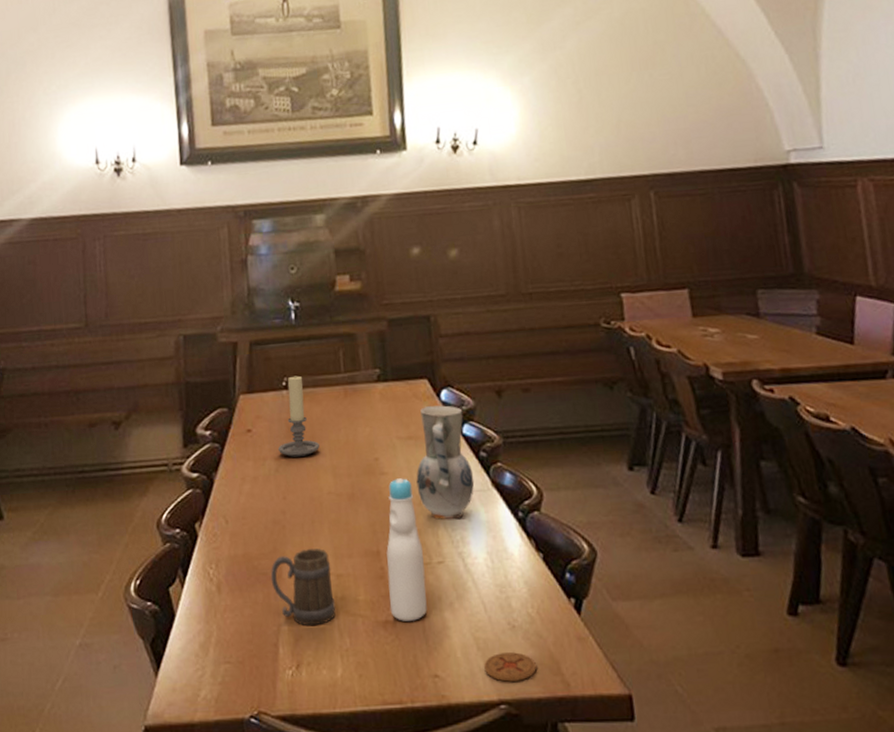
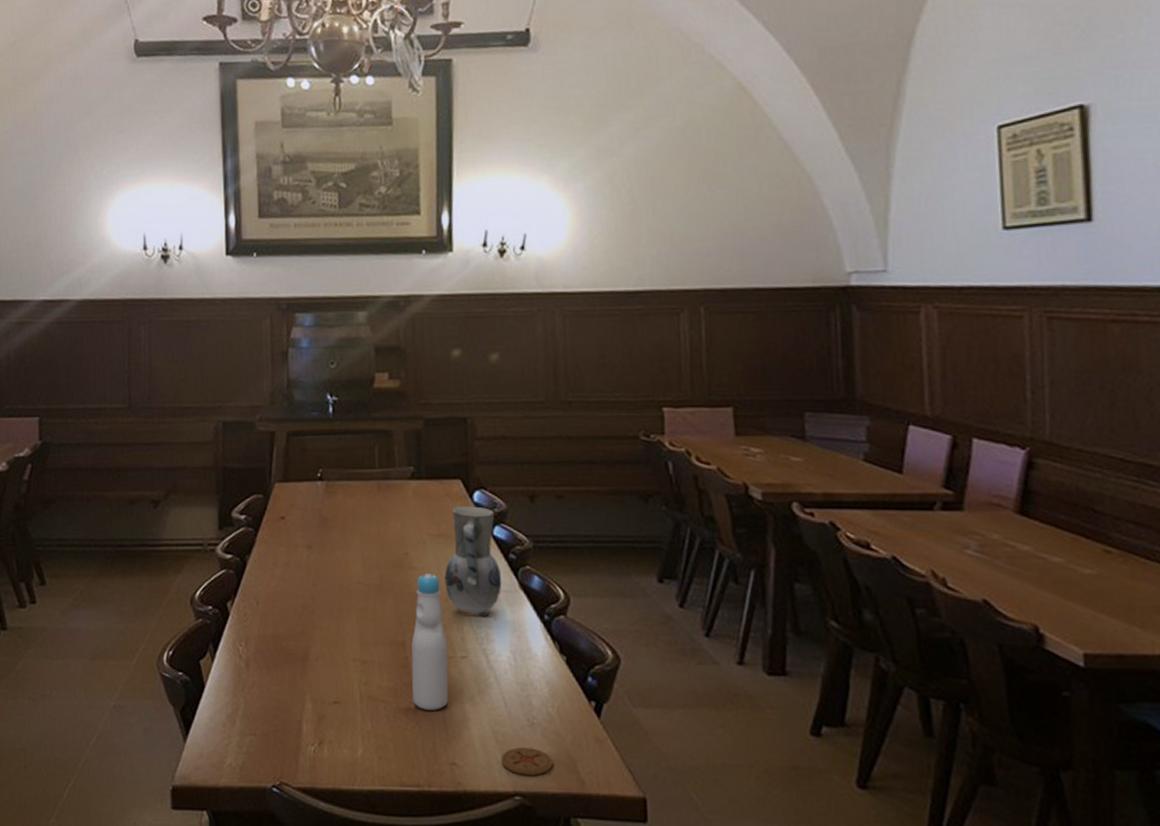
beer mug: present [270,548,336,626] -> none [297,633,360,707]
candle holder: present [278,375,320,457] -> none [311,468,351,546]

